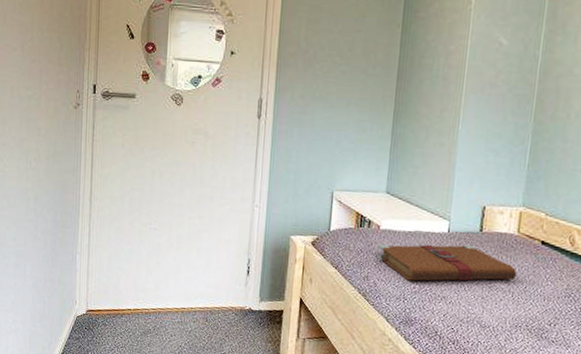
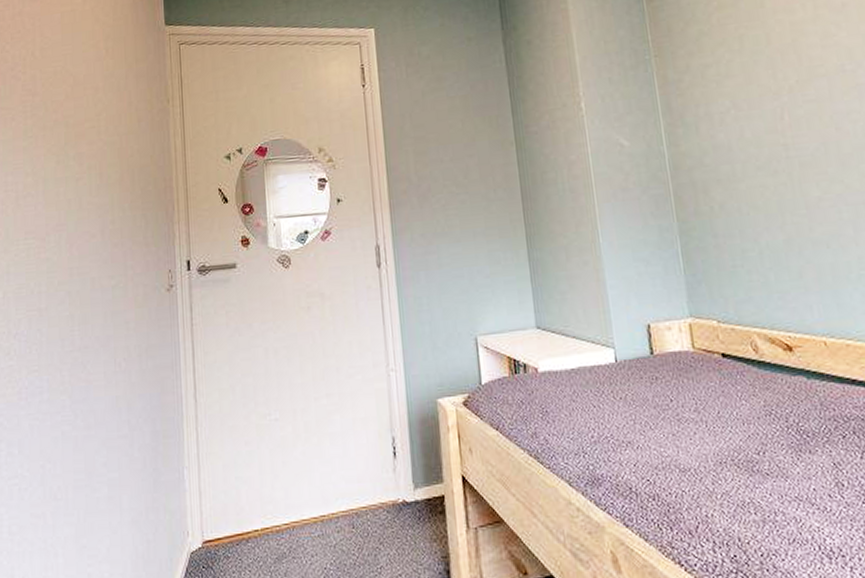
book: present [377,243,517,281] -> none [540,372,706,429]

